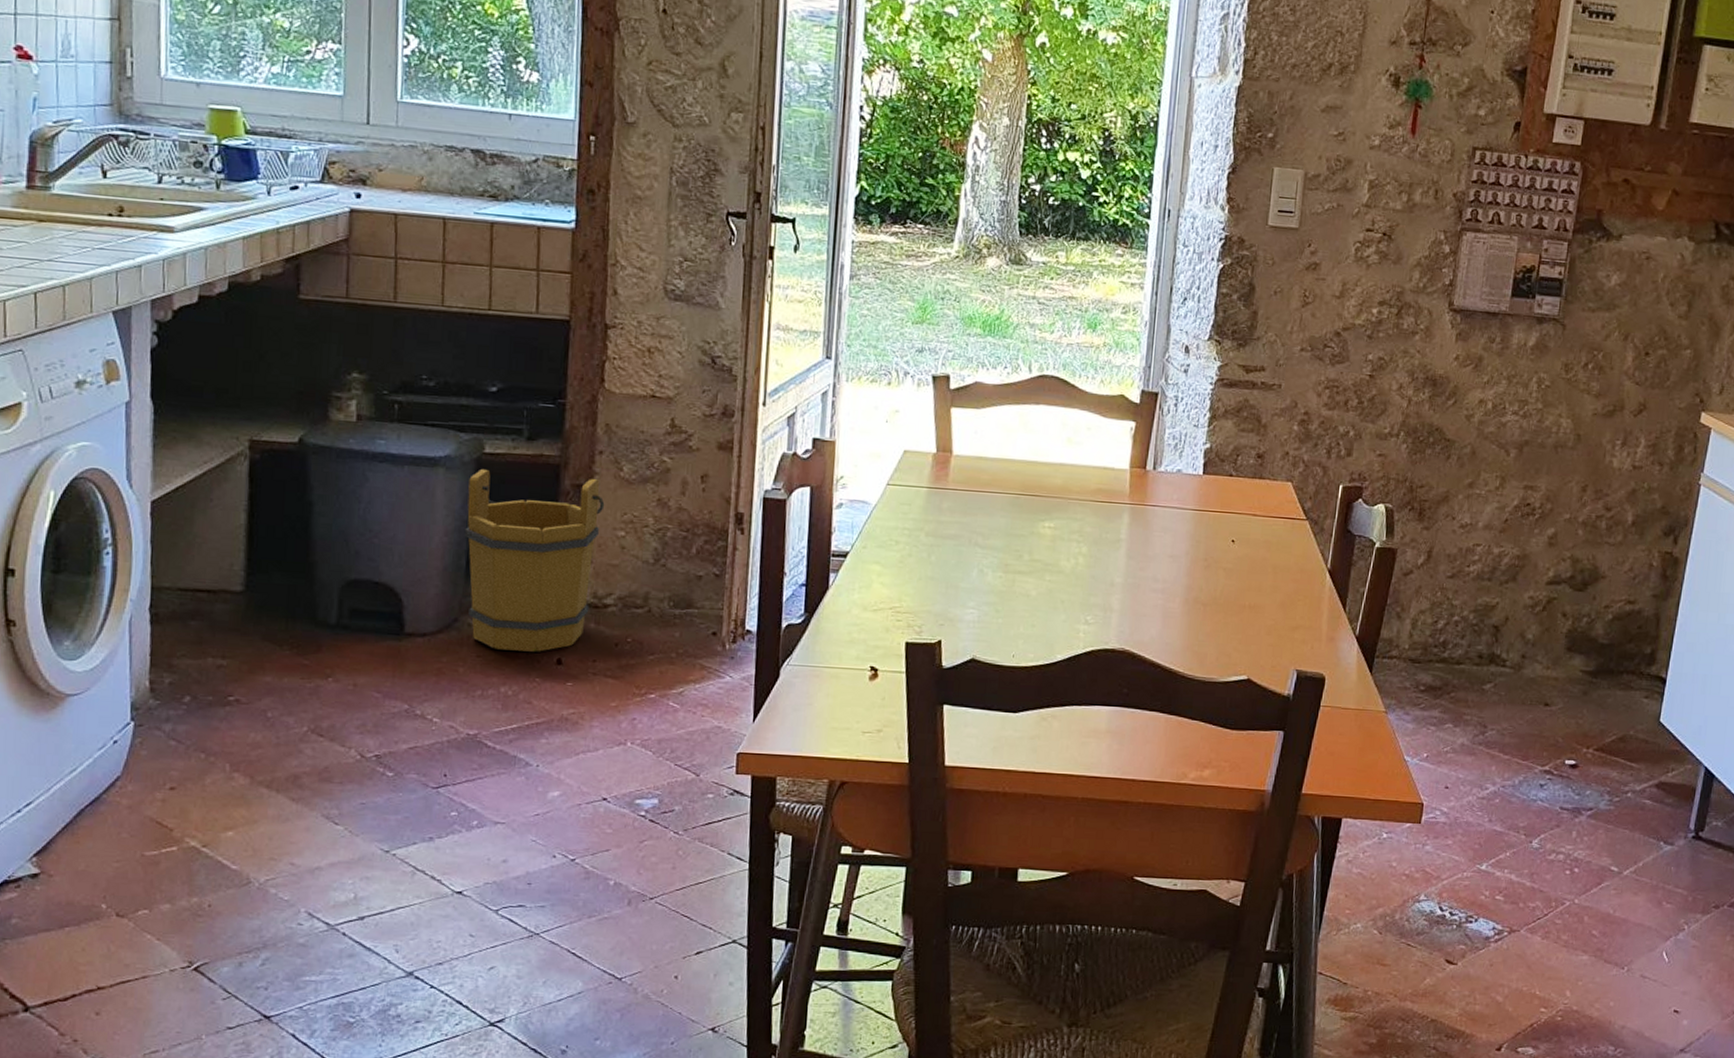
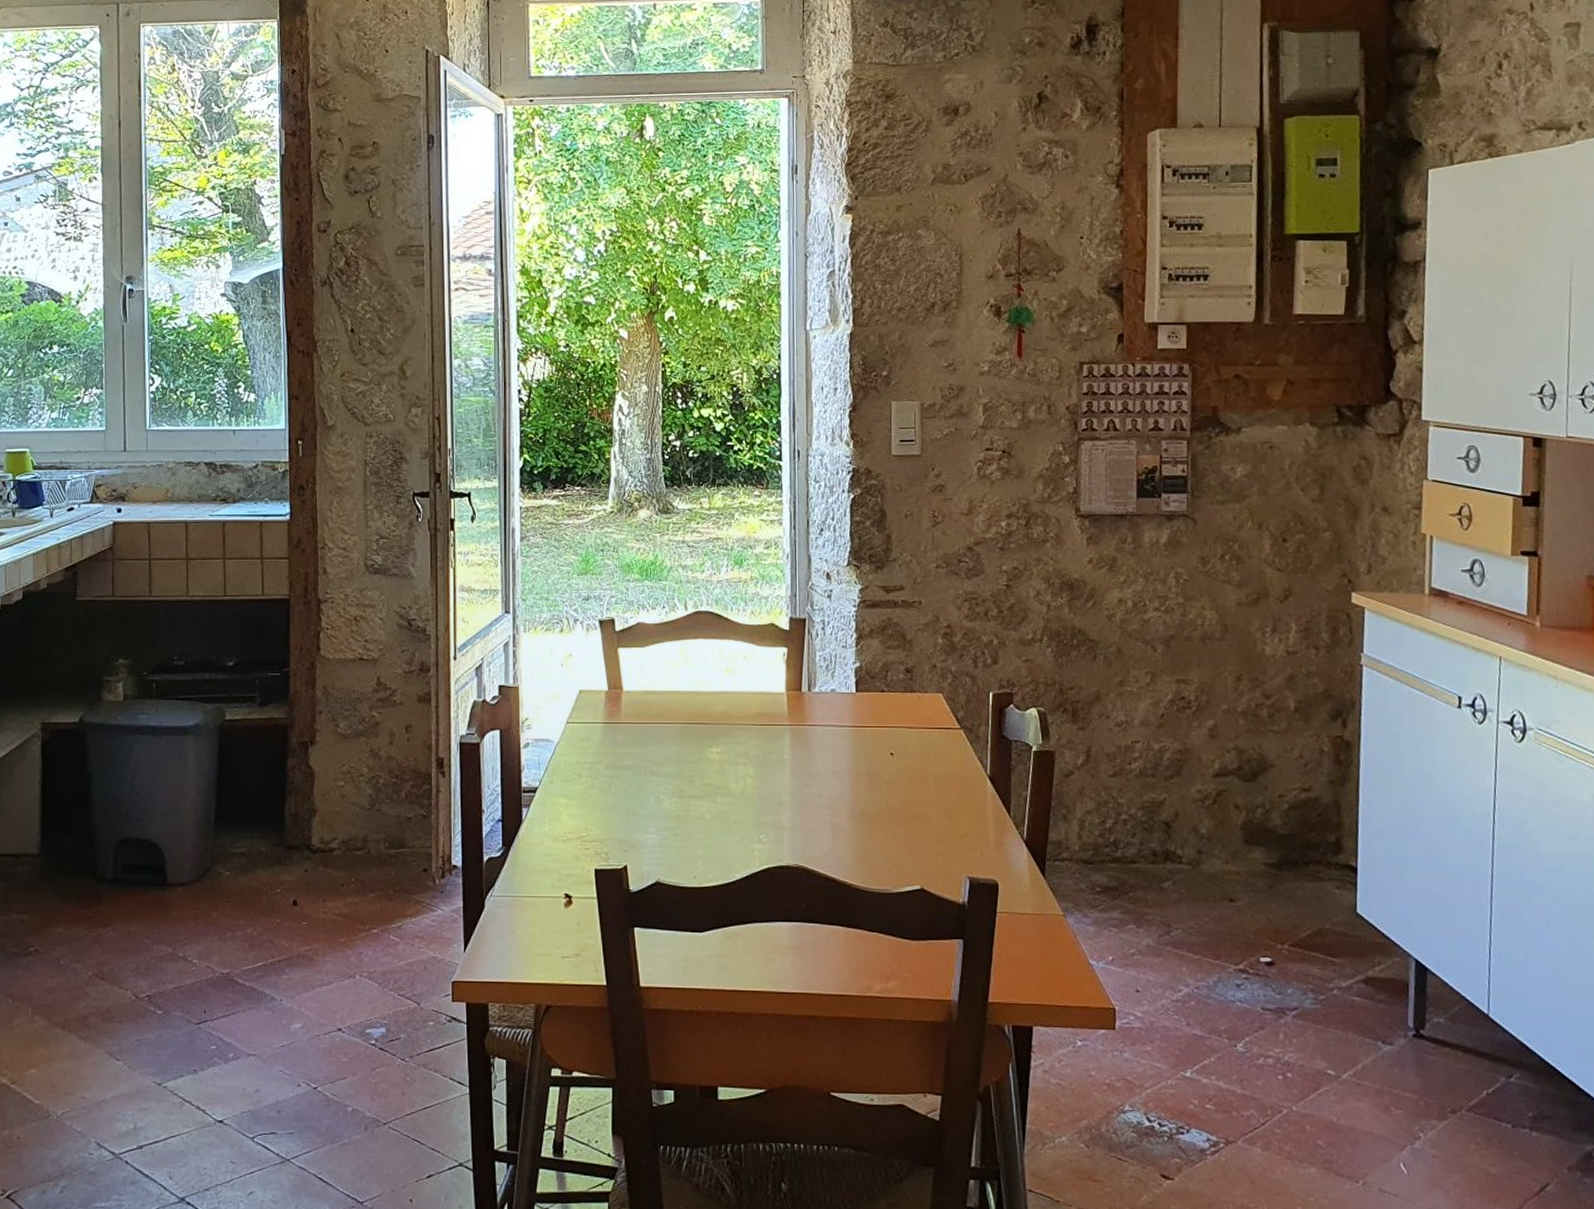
bucket: present [464,468,605,652] -> none [212,733,326,895]

